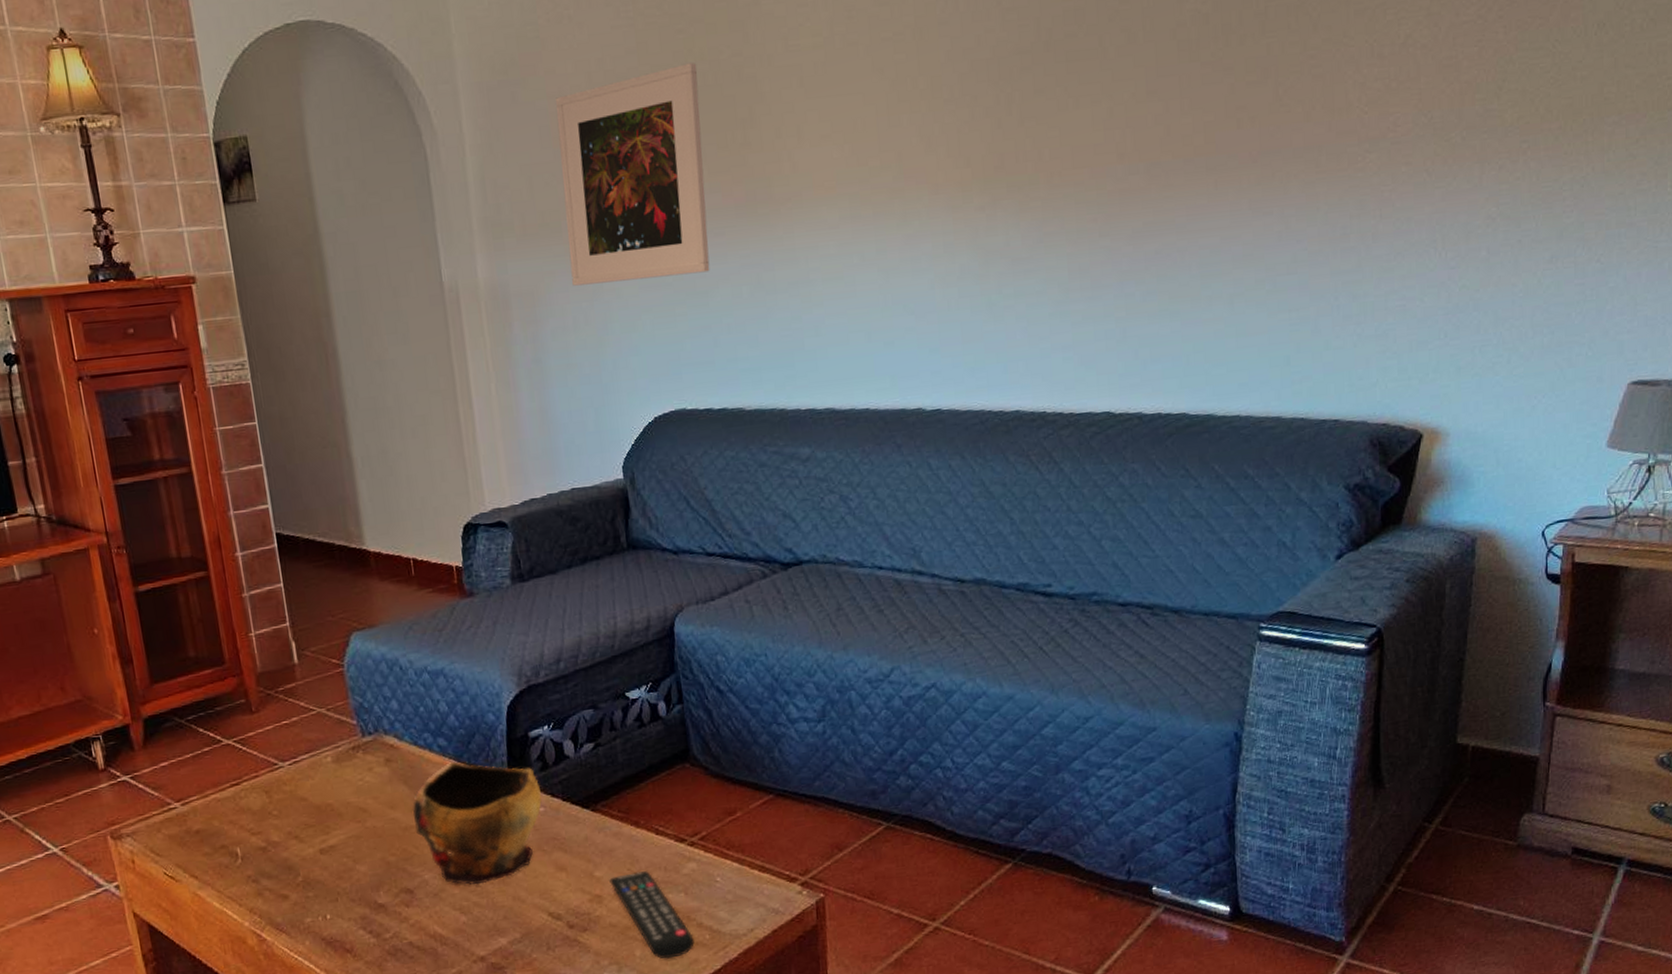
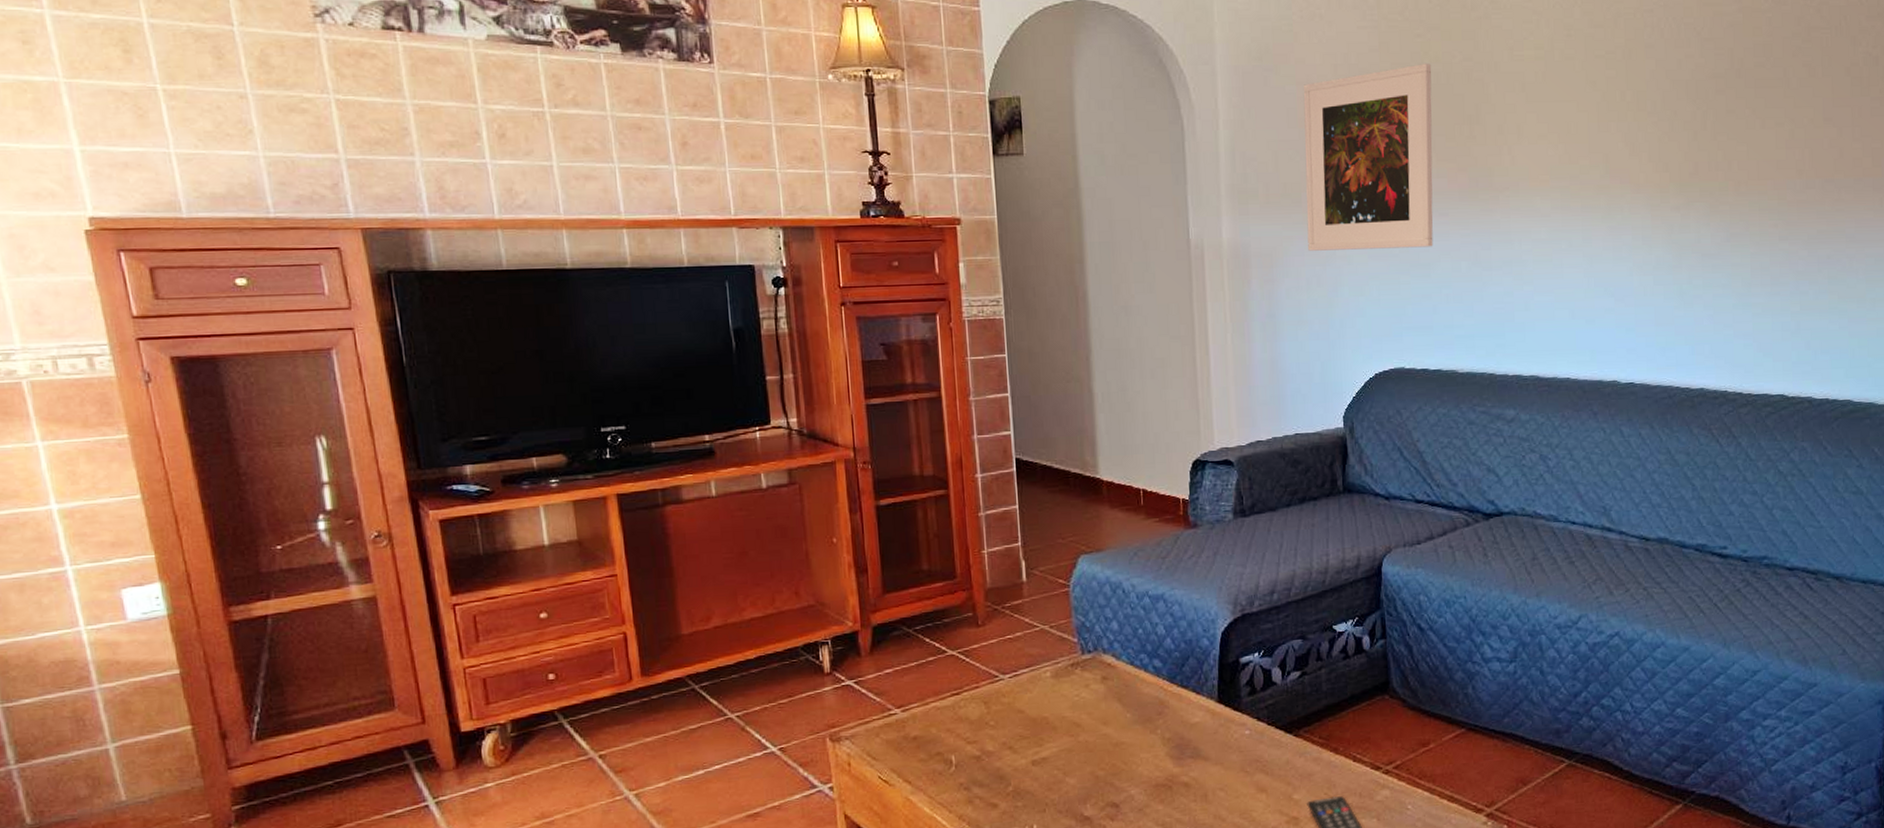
decorative bowl: present [412,762,542,885] -> none [1124,683,1248,802]

